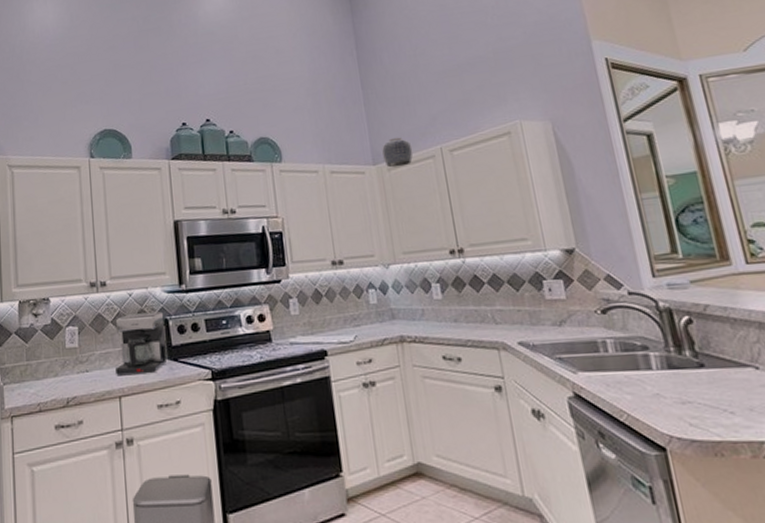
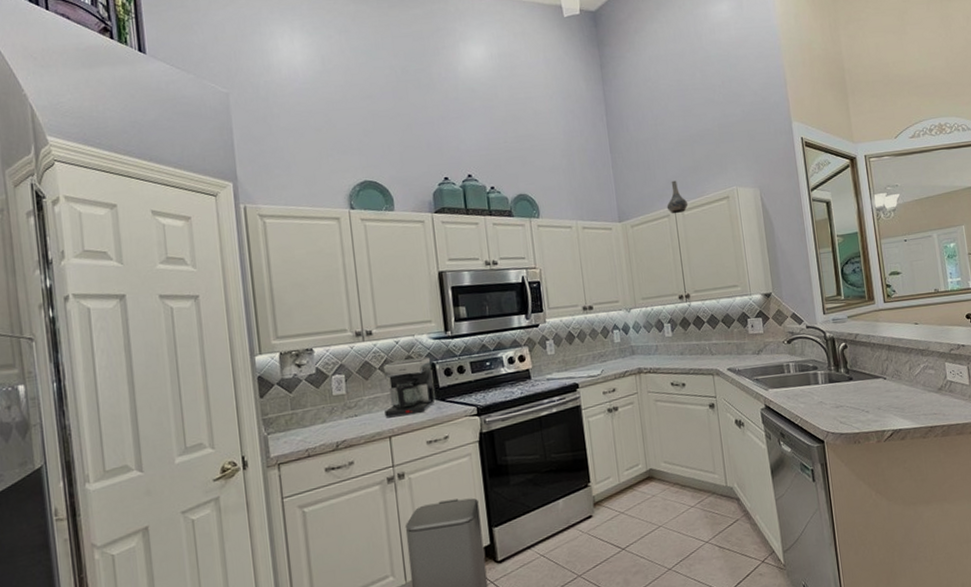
decorative jar: present [382,137,414,168] -> none [626,198,652,225]
decorative vase: none [430,116,458,155] -> present [666,180,689,214]

